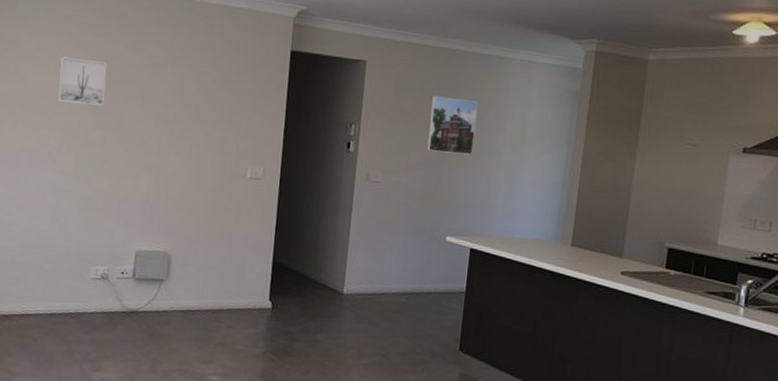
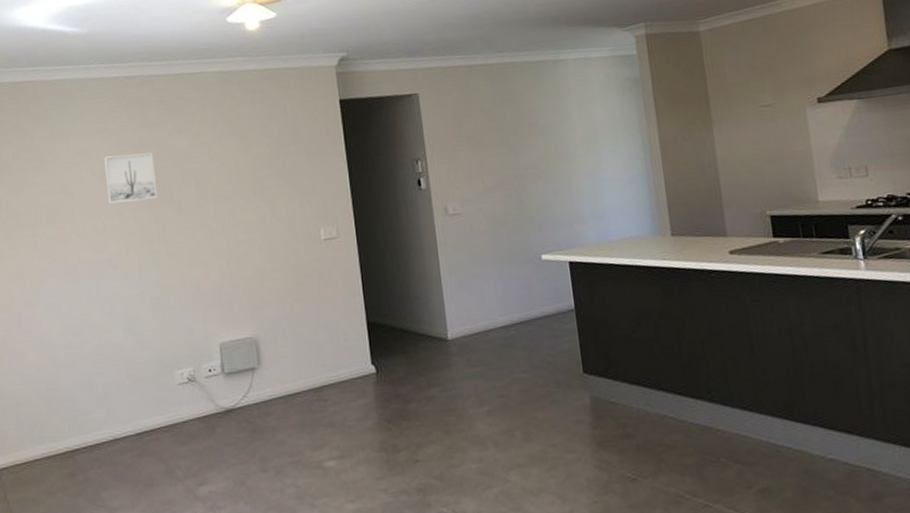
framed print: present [427,96,478,155] -> none [494,109,548,171]

